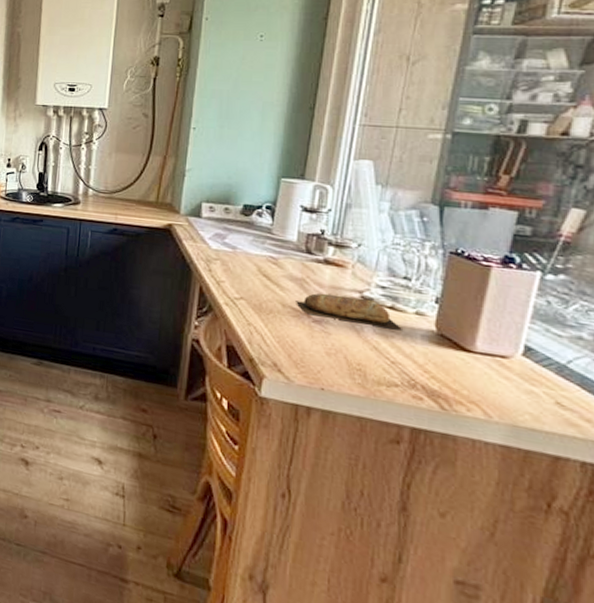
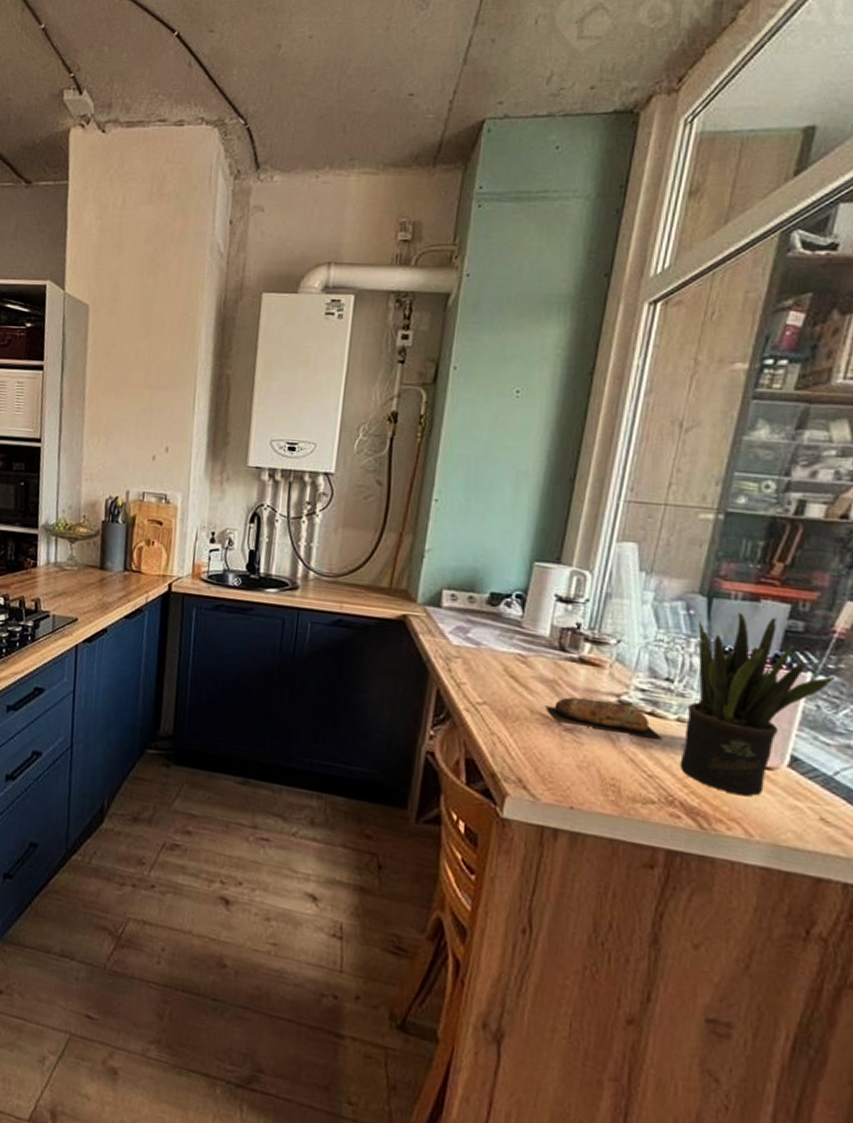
potted plant: none [420,218,565,382] -> present [680,611,836,797]

